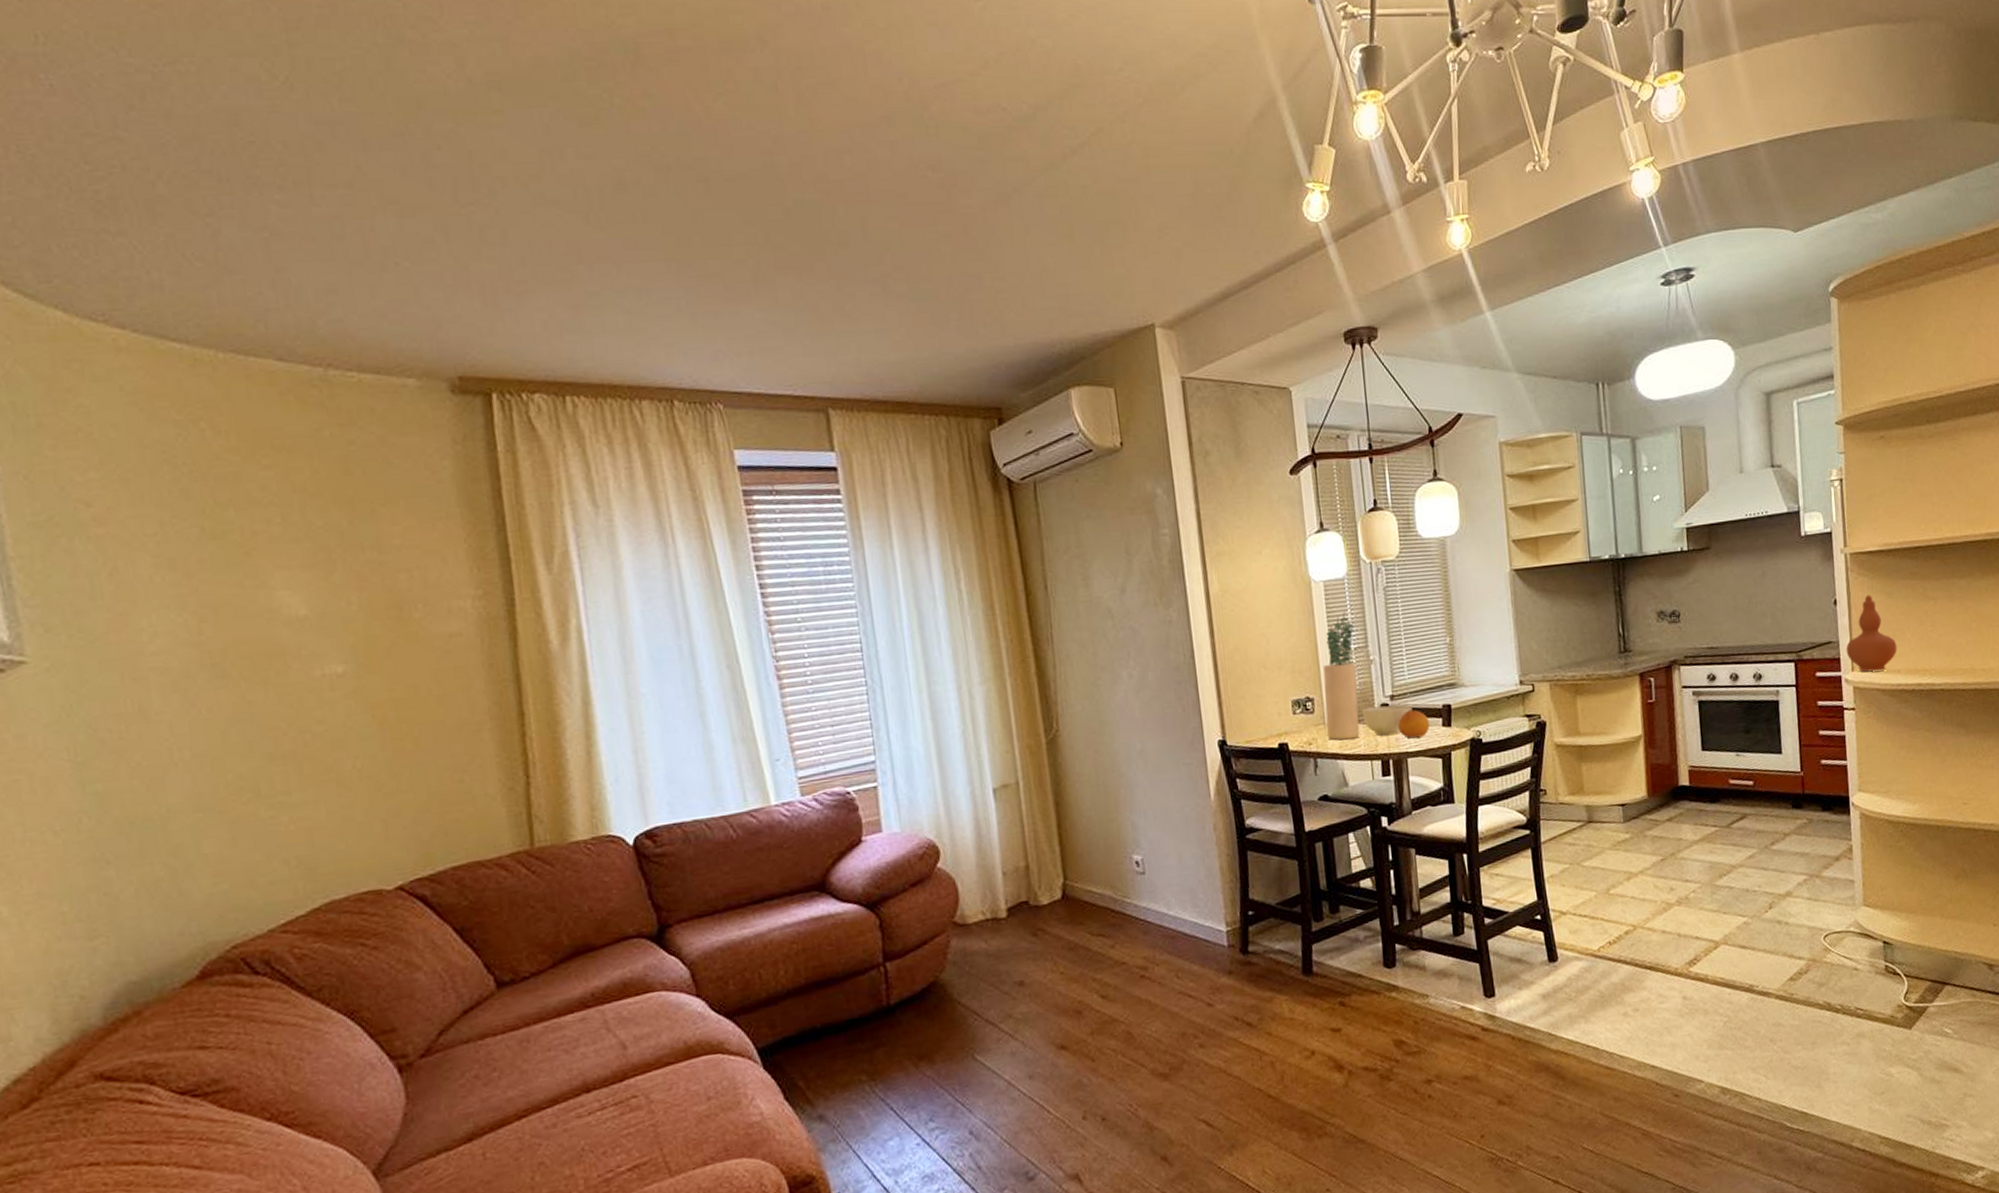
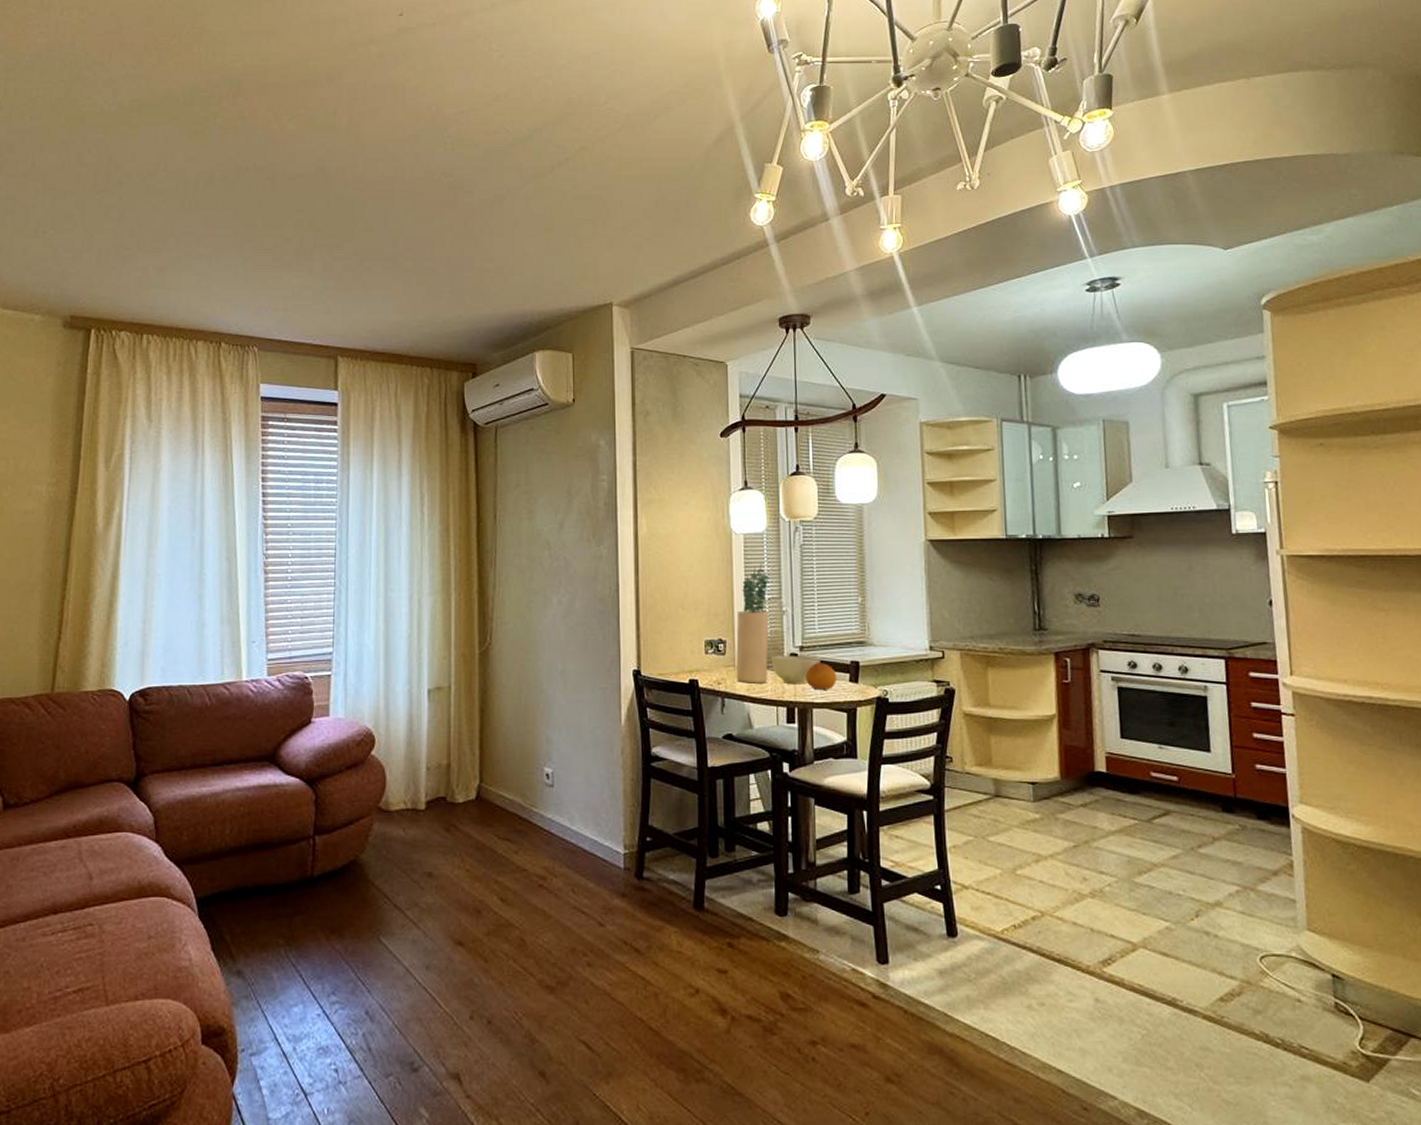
decorative vase: present [1846,594,1897,672] -> none [1283,599,1343,678]

